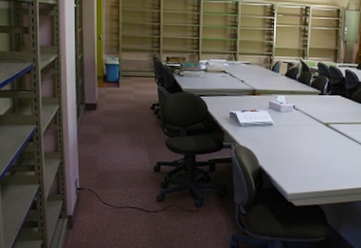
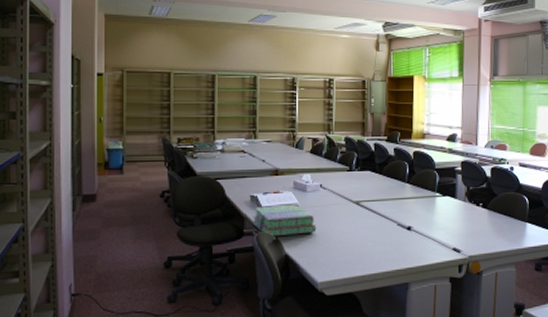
stack of books: none [231,122,289,151] -> present [252,205,317,237]

